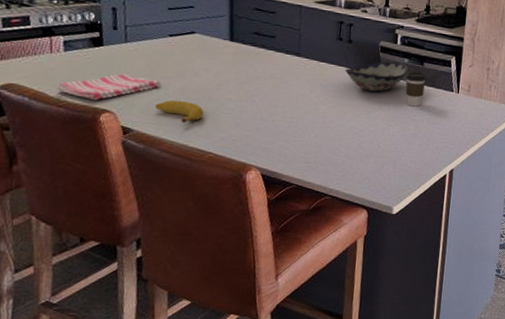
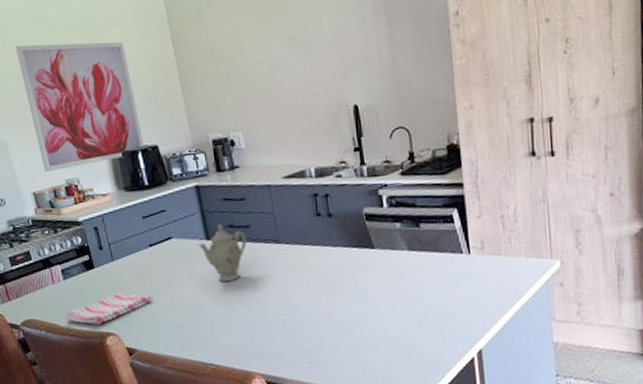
banana: present [155,100,204,124] -> none [152,313,198,337]
teapot: none [220,28,270,82] -> present [197,223,247,283]
decorative bowl: present [345,61,409,92] -> none [331,228,404,270]
coffee cup: present [405,71,427,107] -> none [401,236,427,280]

